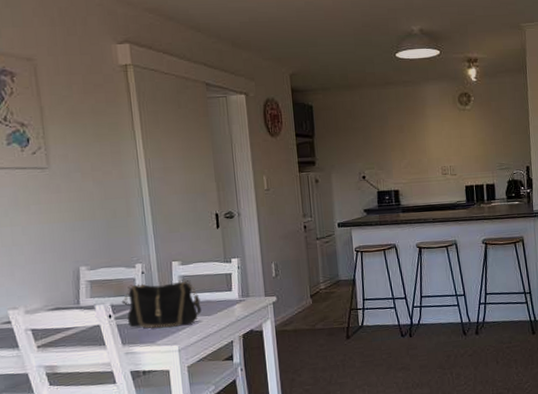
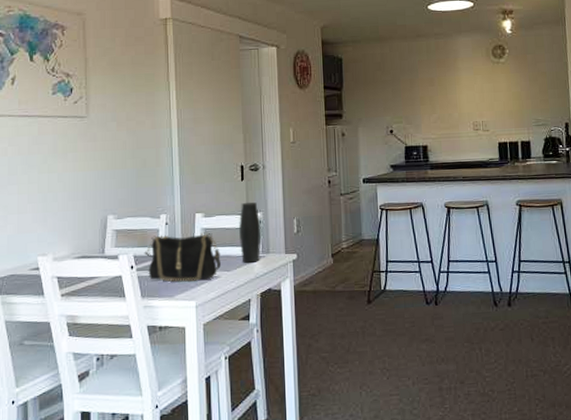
vase: none [217,248,241,308] -> present [239,202,261,264]

